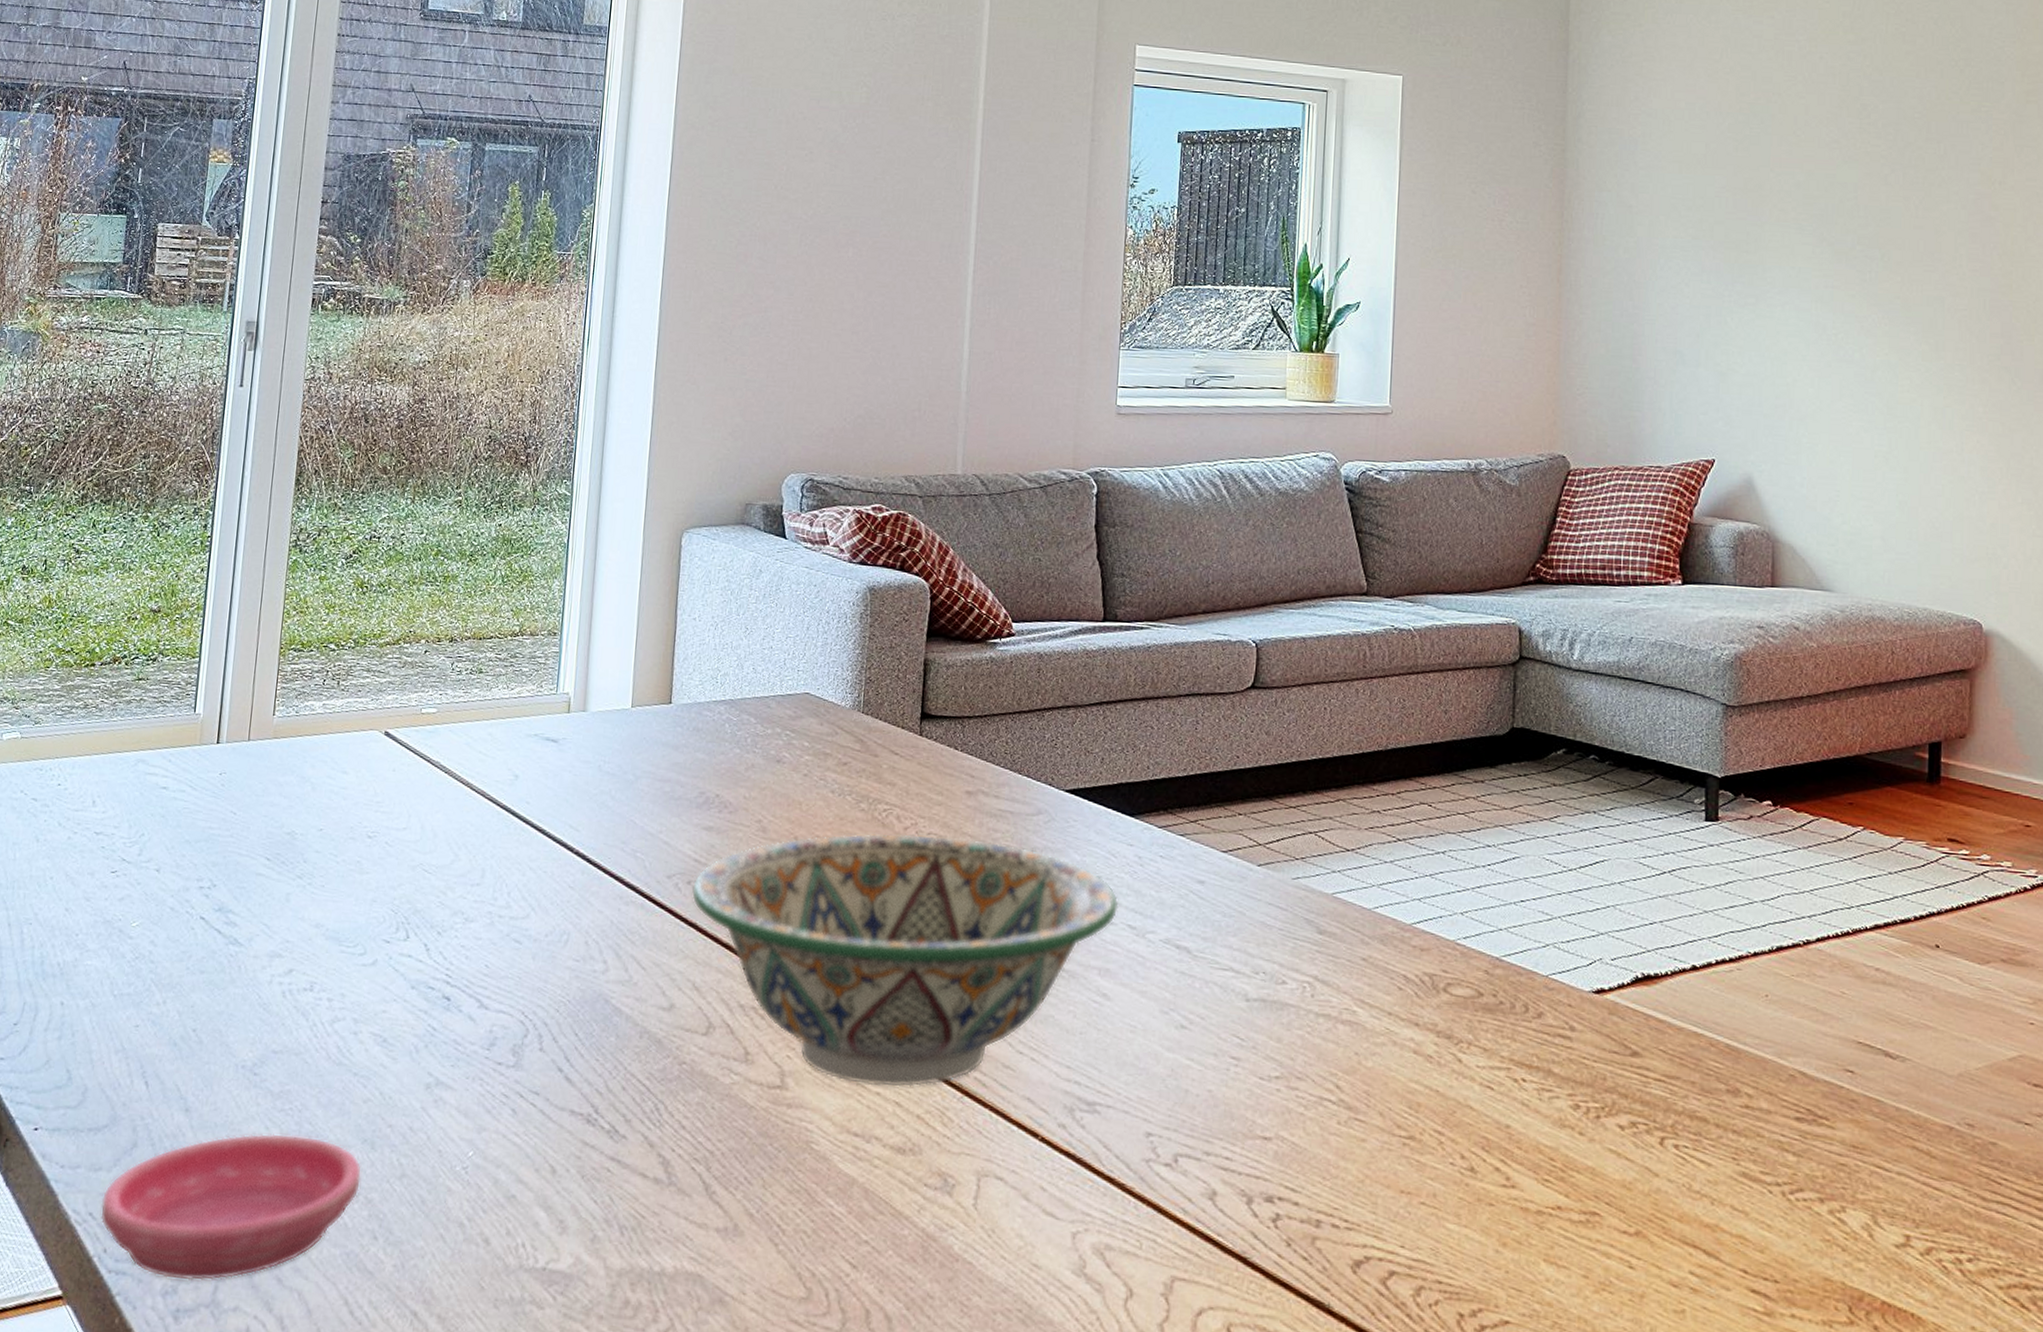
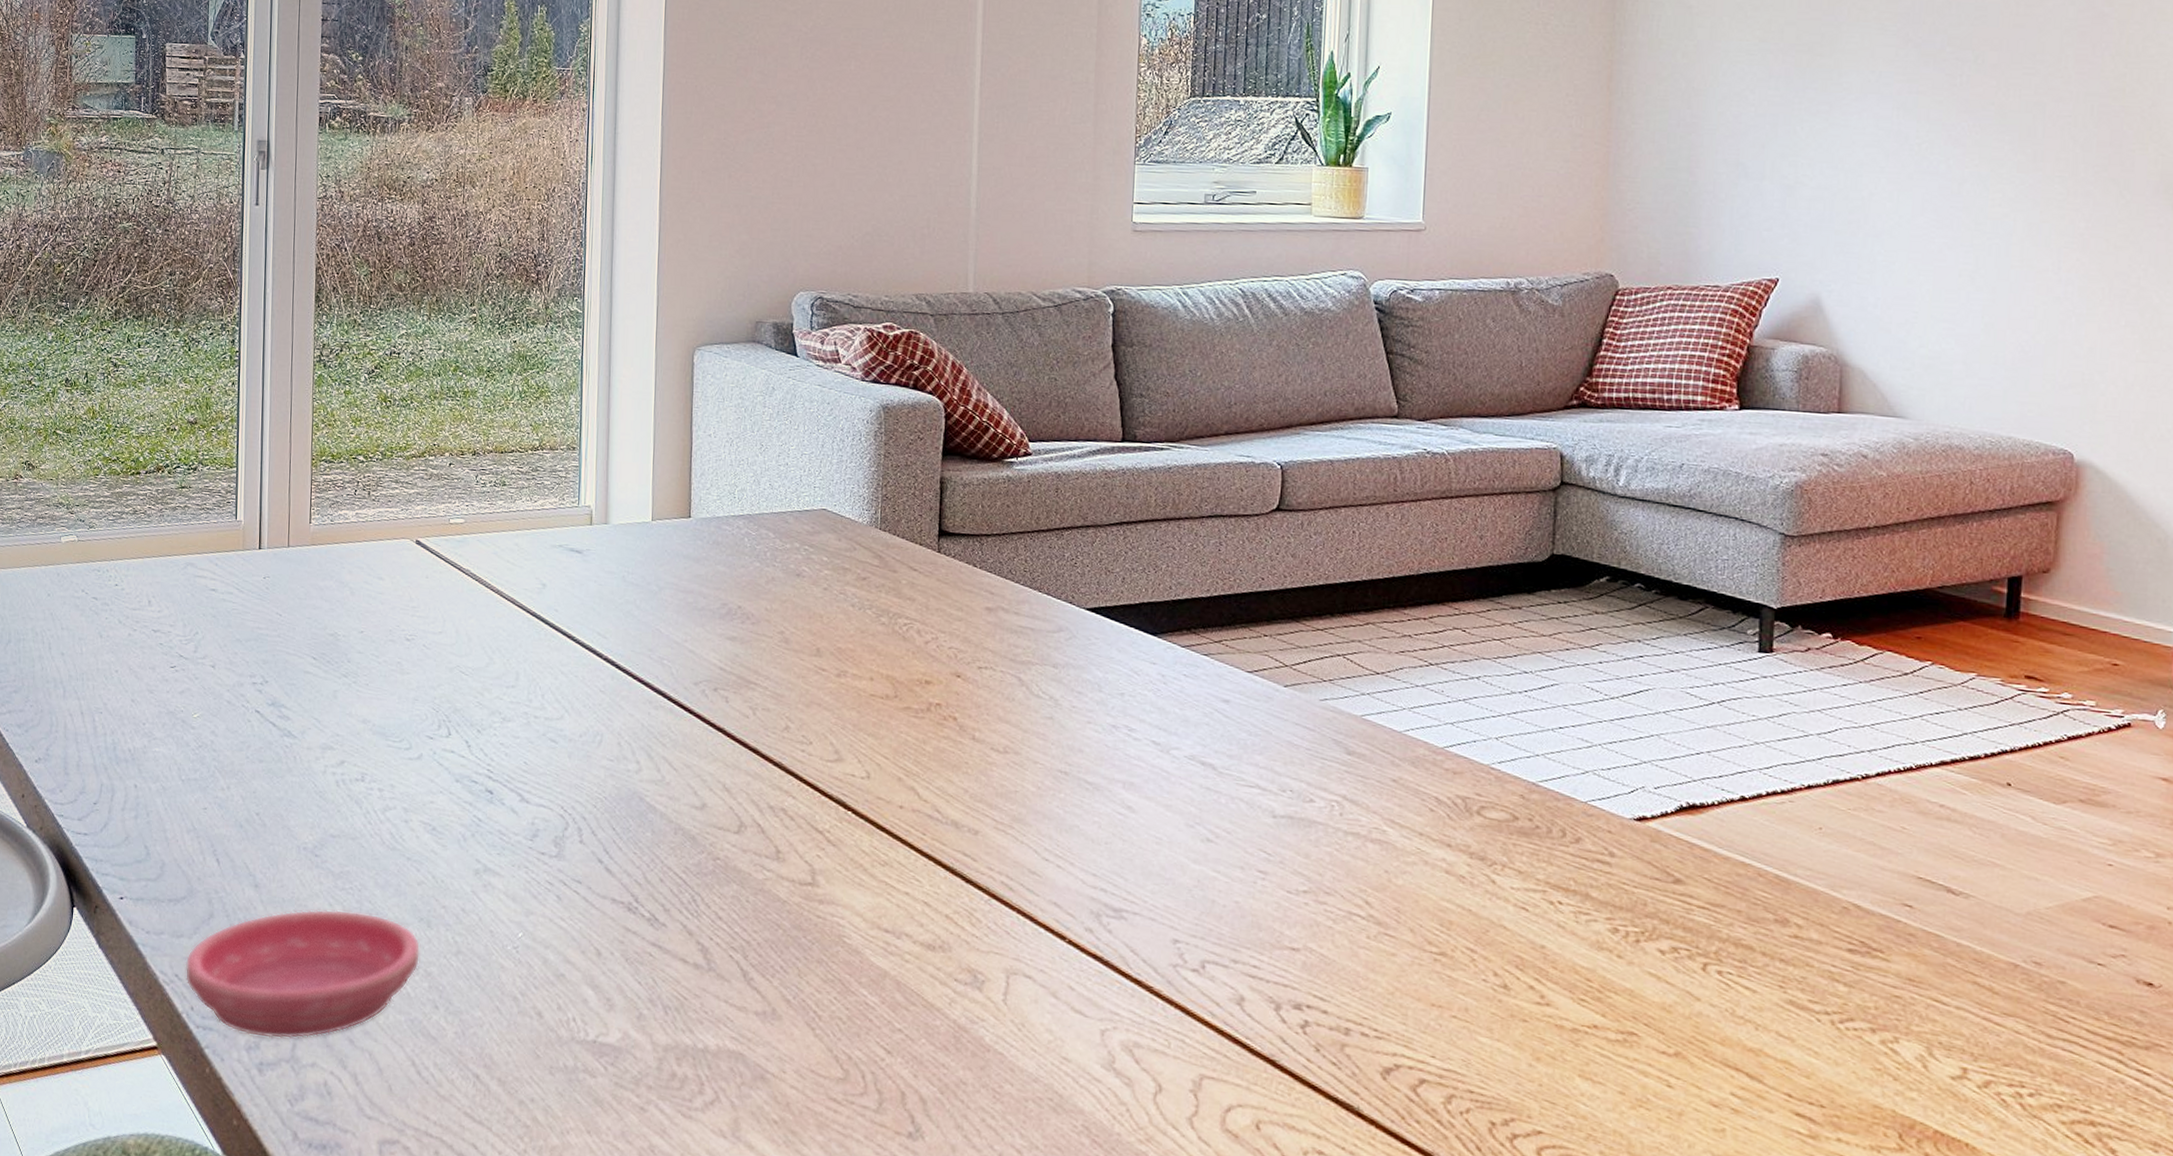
decorative bowl: present [691,833,1119,1088] -> none [718,646,1142,889]

